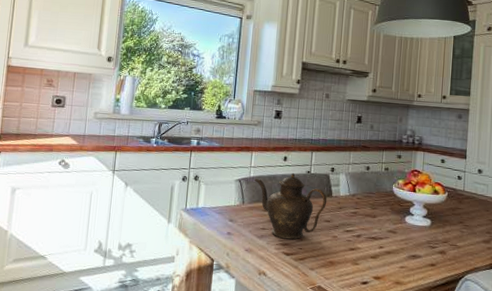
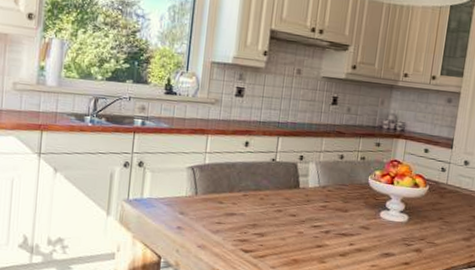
teapot: present [254,173,327,240] -> none [210,161,294,235]

